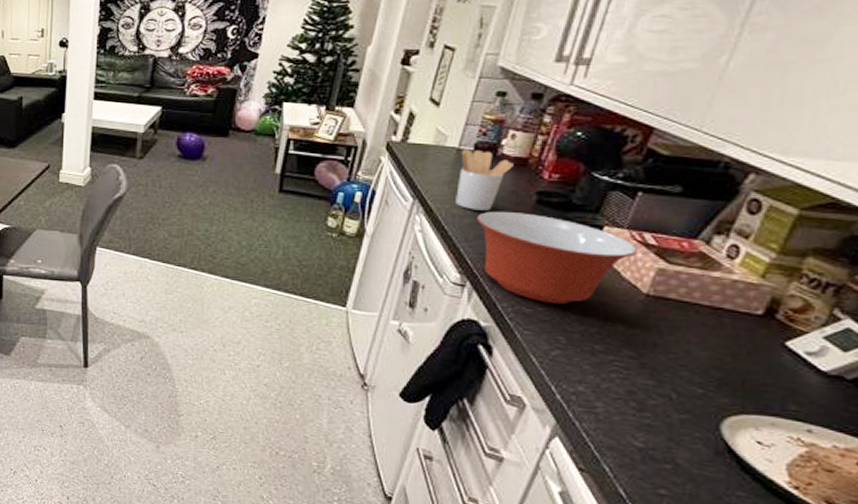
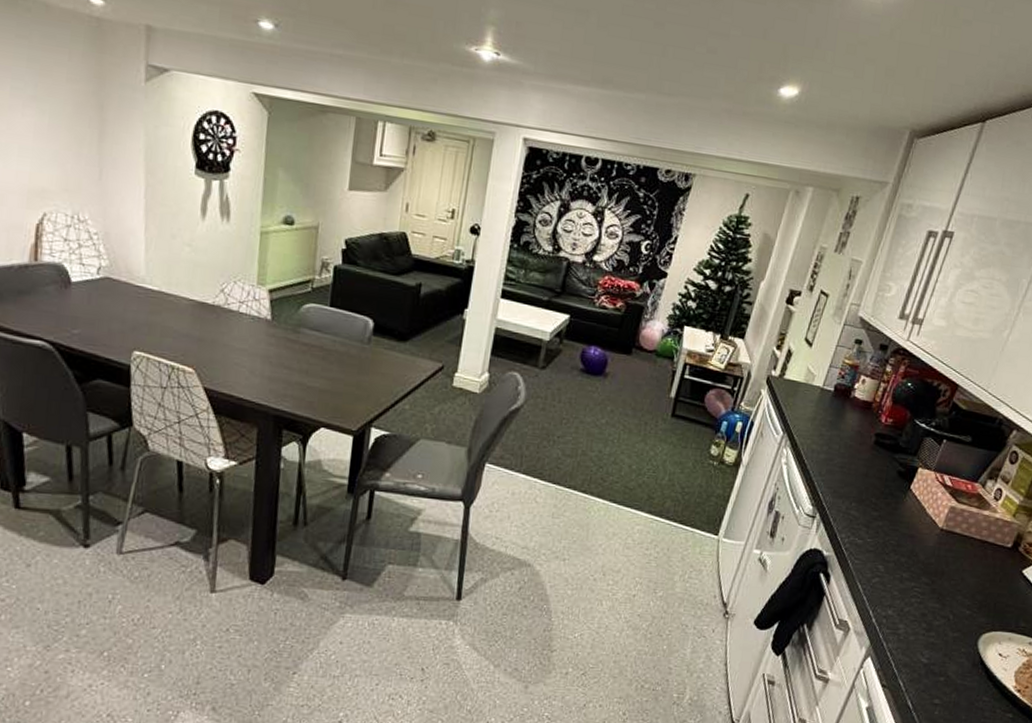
utensil holder: present [455,149,514,211] -> none [815,389,862,448]
mixing bowl: present [477,211,637,305] -> none [830,448,939,537]

